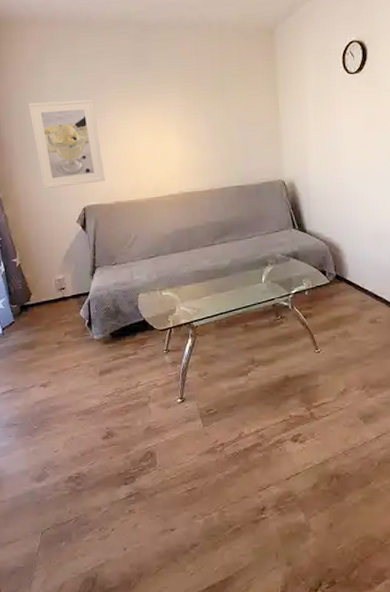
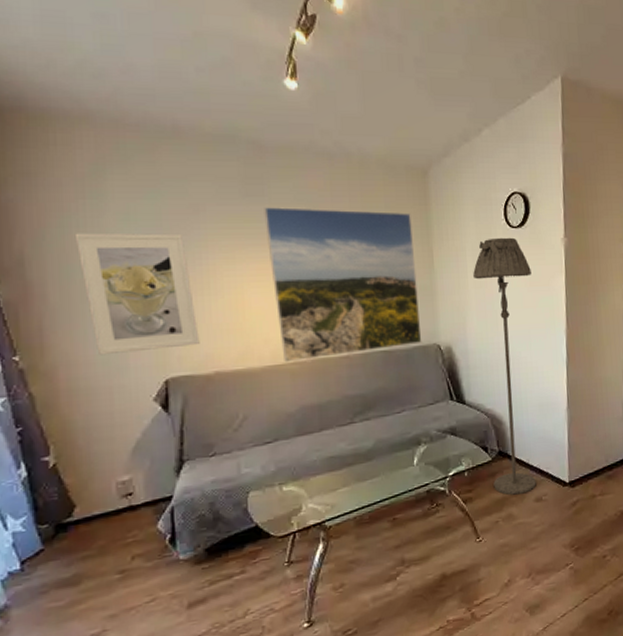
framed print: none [147,68,269,195] -> present [264,207,422,363]
floor lamp: none [314,83,371,315] -> present [473,237,536,495]

